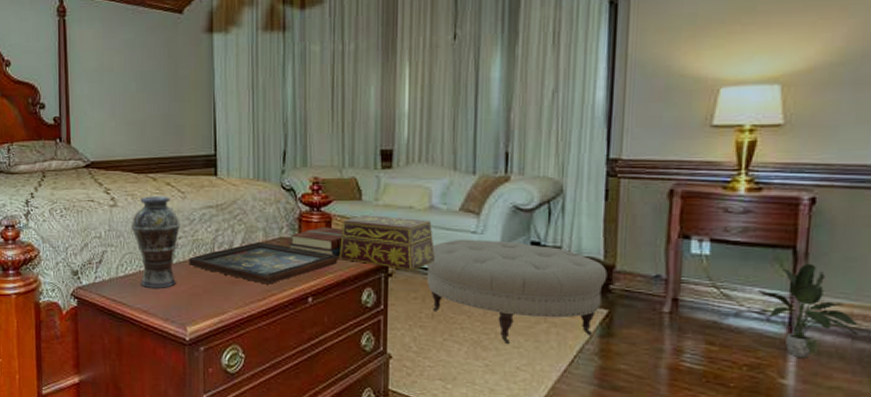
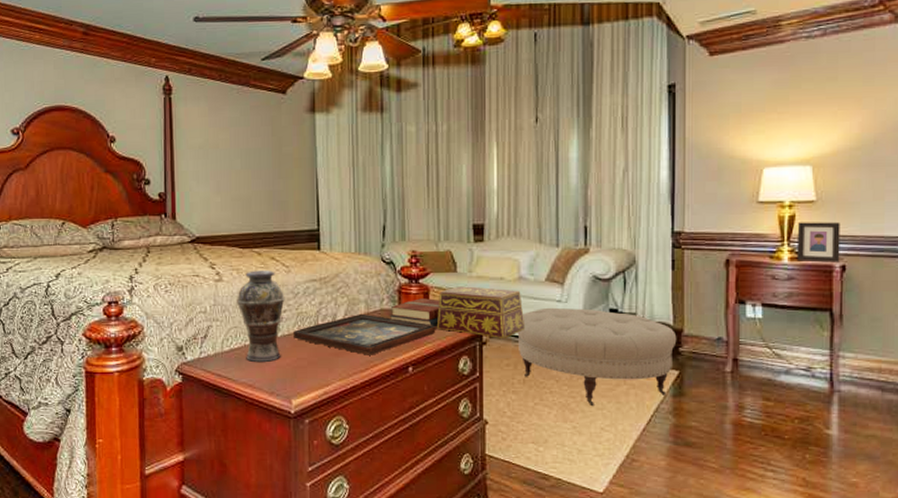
picture frame: none [755,148,813,194] -> present [796,222,840,263]
potted plant: present [757,263,858,359] -> none [803,324,886,410]

